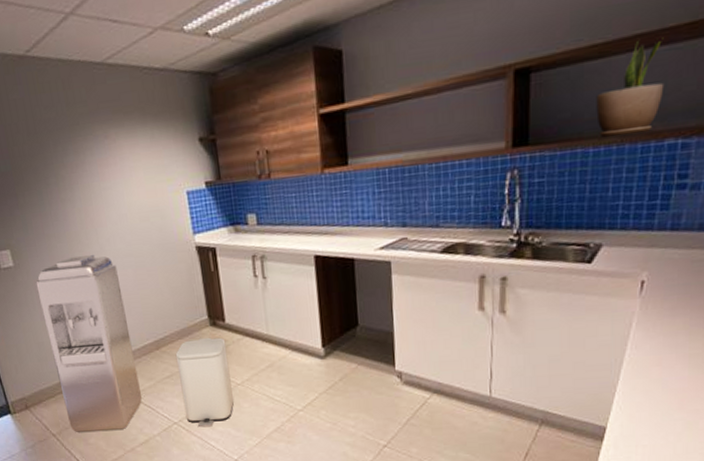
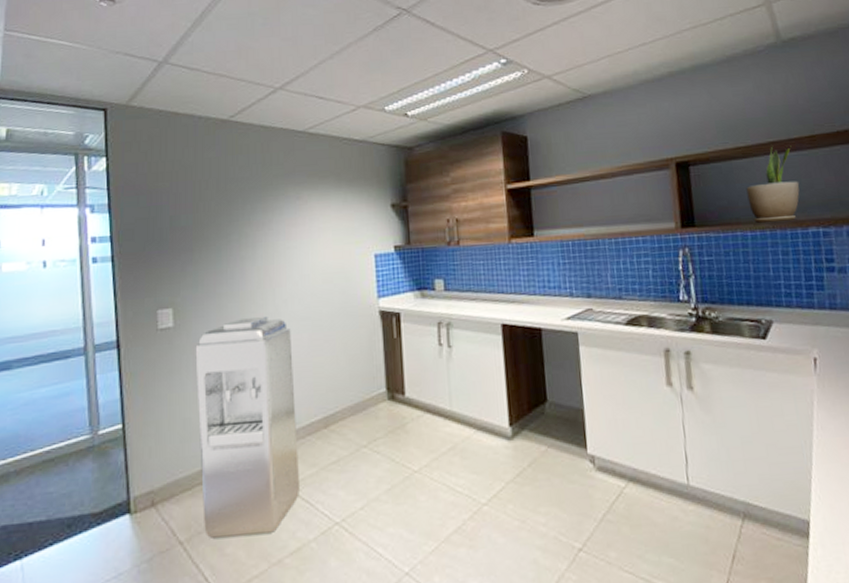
pedal bin: present [175,337,234,427] -> none [345,413,408,529]

